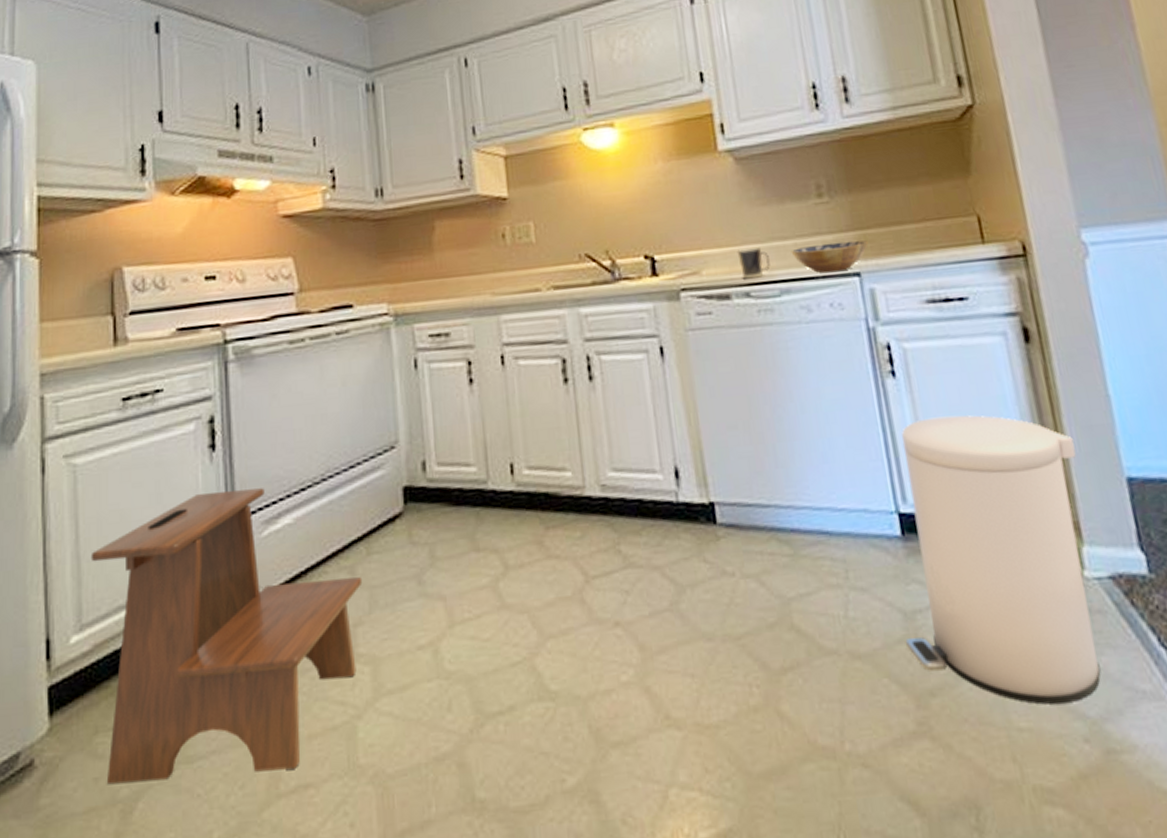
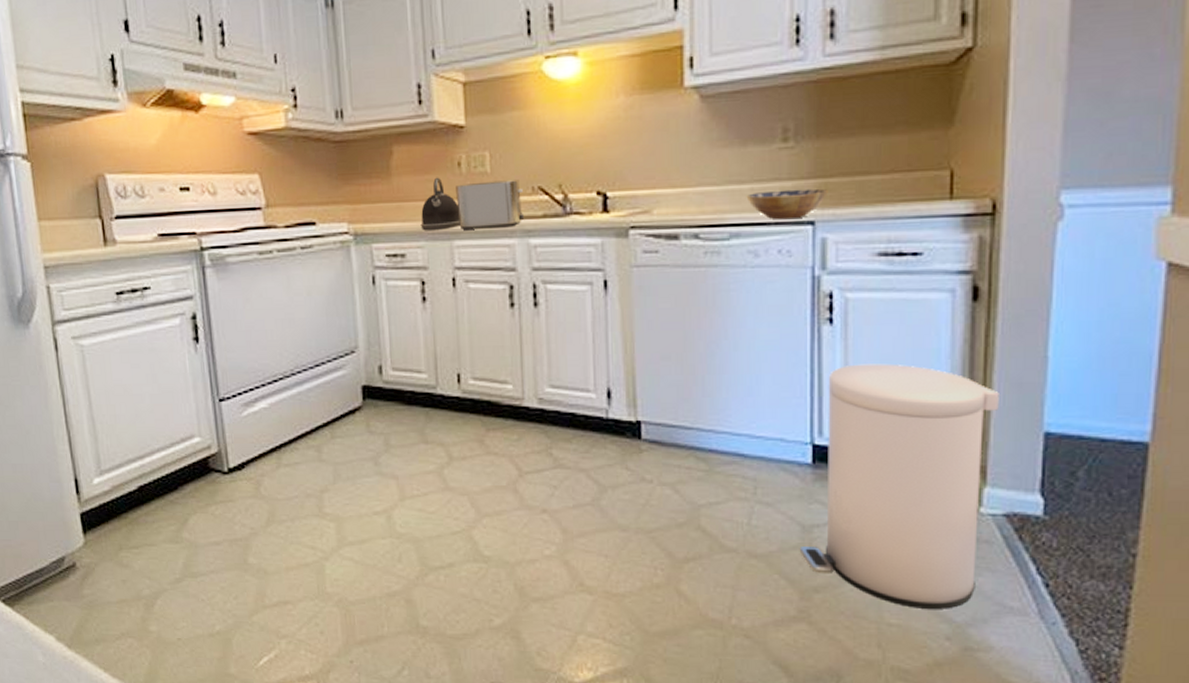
step stool: present [90,488,363,785] -> none [102,377,328,590]
kettle: none [465,250,507,306] -> present [420,177,461,230]
toaster: none [501,248,574,304] -> present [456,180,525,231]
mug: present [737,247,770,279] -> none [691,190,723,221]

